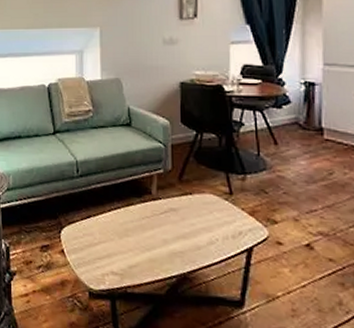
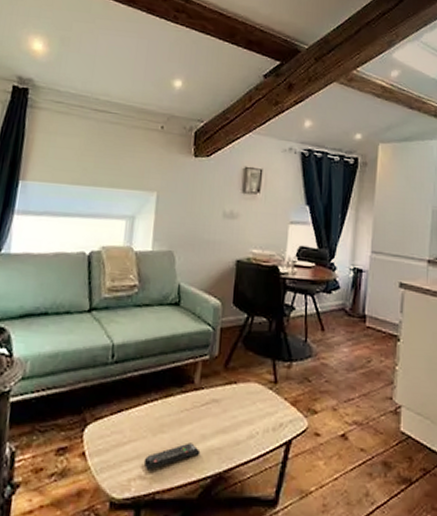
remote control: none [114,246,164,268] -> present [143,442,201,471]

